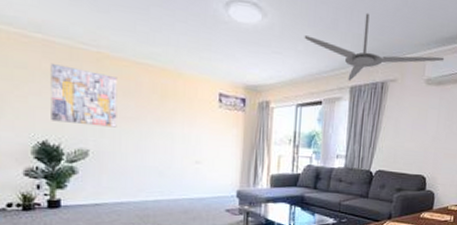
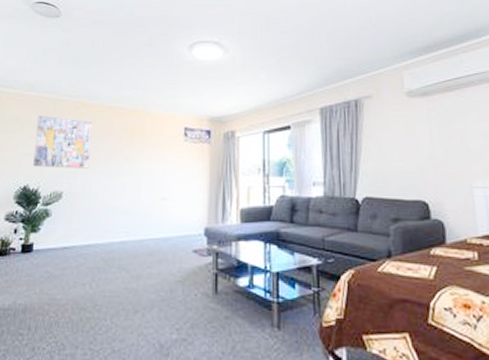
ceiling fan: present [304,13,445,82] -> none [266,35,425,103]

